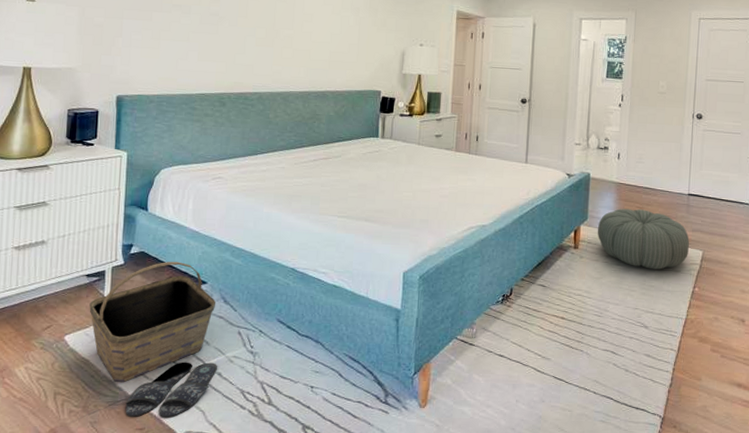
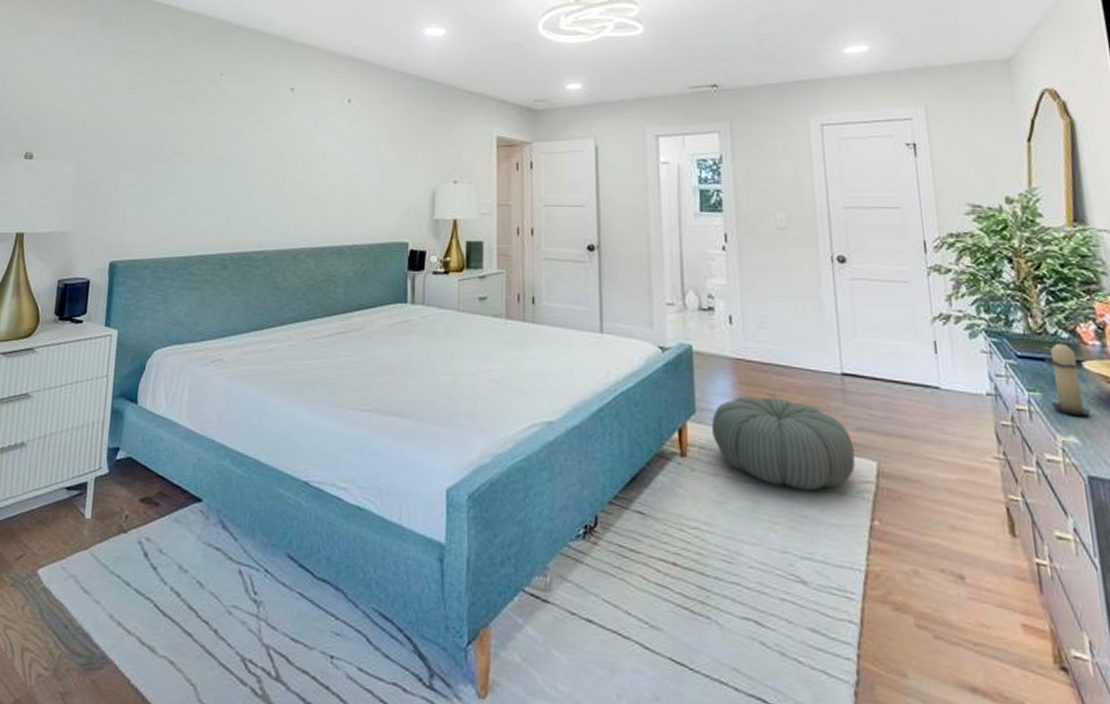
basket: present [89,261,216,383] -> none [67,470,213,638]
slippers: present [125,361,217,418] -> none [101,611,213,693]

